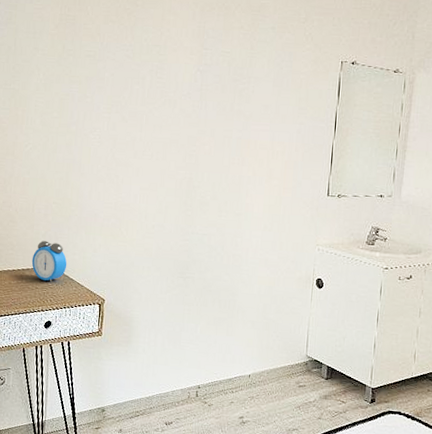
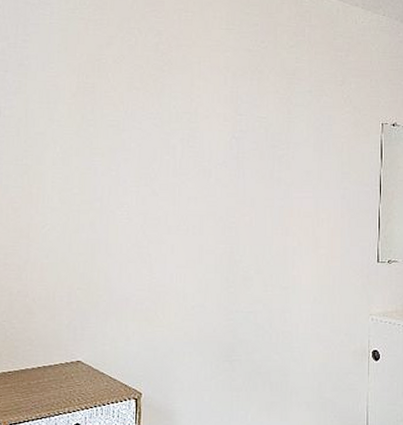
alarm clock: present [31,241,67,282] -> none [54,332,96,378]

